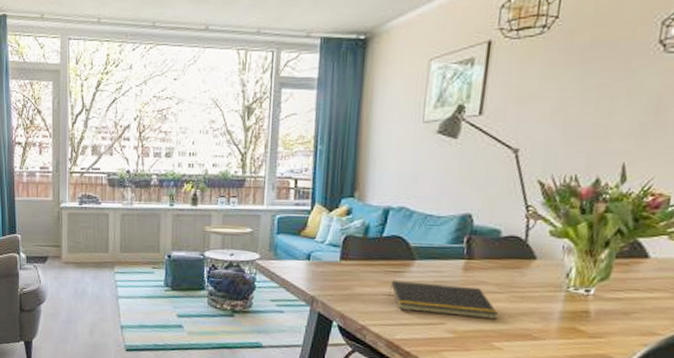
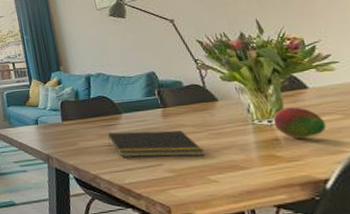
fruit: none [591,277,651,315] -> present [273,107,327,139]

